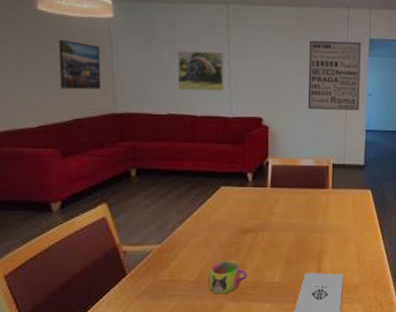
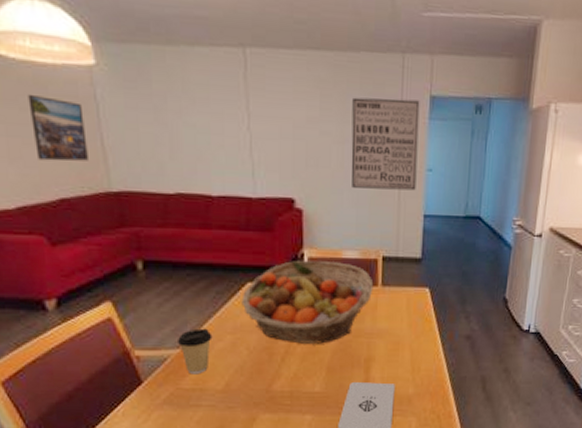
coffee cup: none [158,226,189,267] -> present [176,328,213,375]
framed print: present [177,50,225,91] -> none [182,110,245,164]
mug: present [208,260,247,294] -> none [237,367,283,405]
fruit basket: none [215,167,325,239] -> present [241,260,374,344]

